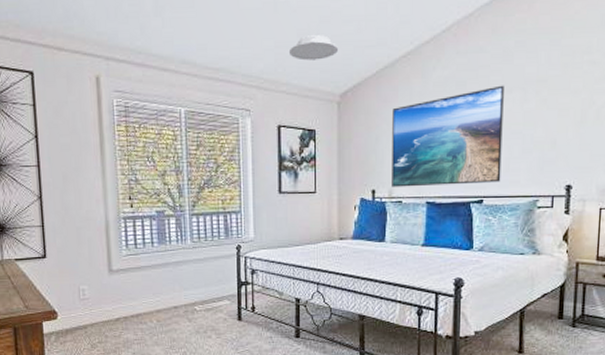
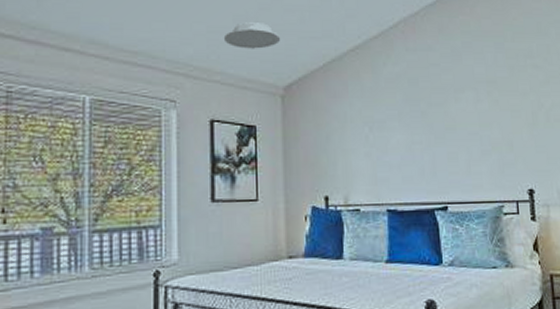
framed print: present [392,85,504,187] -> none [343,84,464,193]

